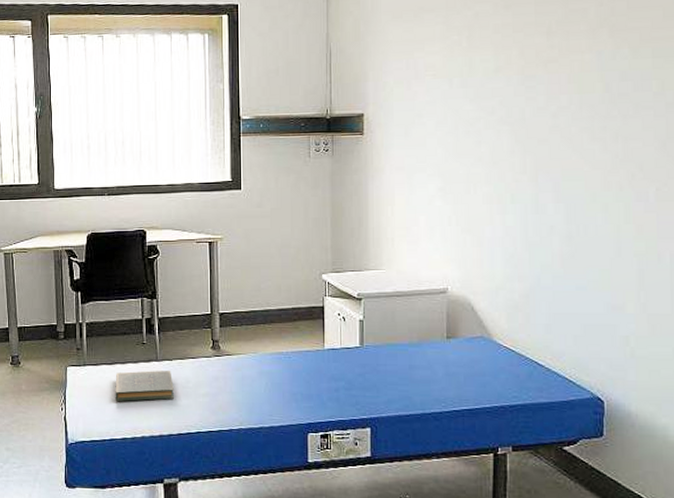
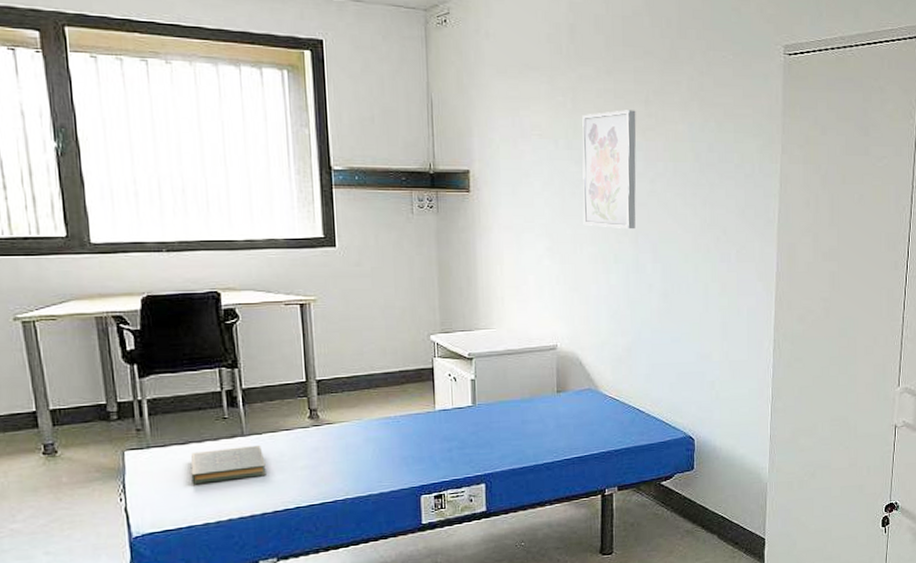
wall art: none [477,43,537,168] -> present [582,110,636,230]

